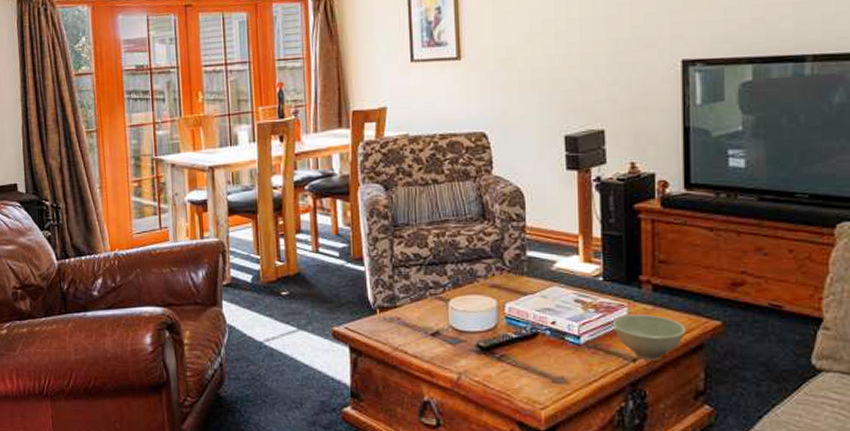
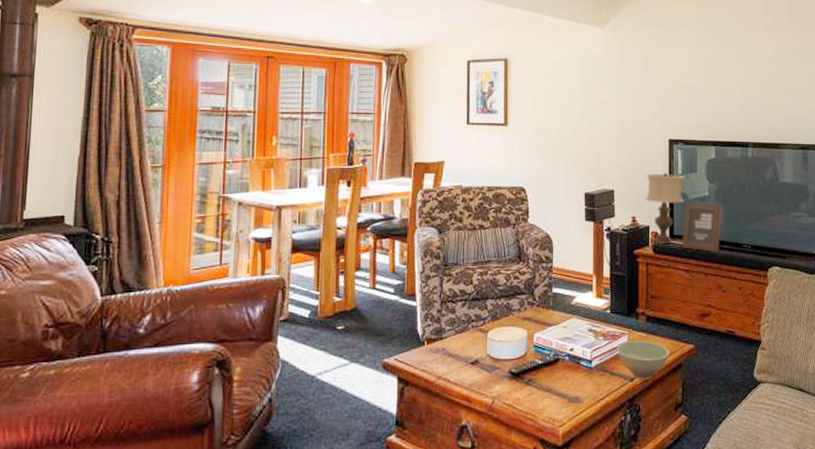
table lamp: none [649,105,706,195] -> present [646,173,685,244]
picture frame: none [703,140,763,204] -> present [682,202,722,251]

